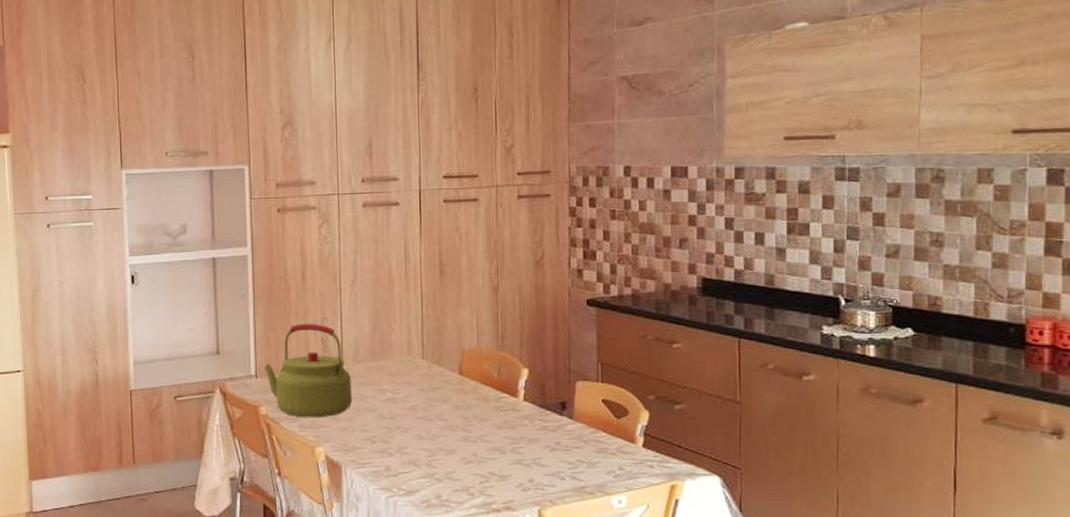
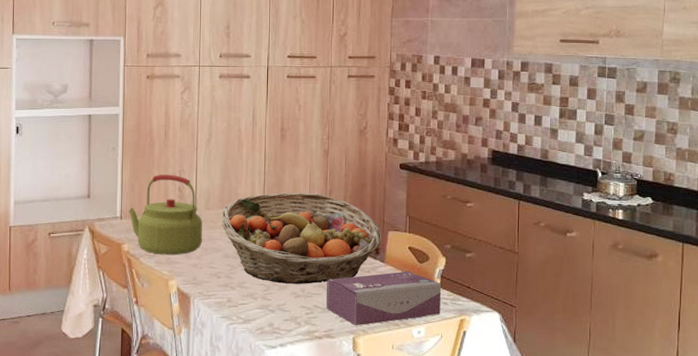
fruit basket: none [373,339,569,448] -> present [221,193,382,284]
tissue box: none [504,428,646,496] -> present [327,271,442,326]

